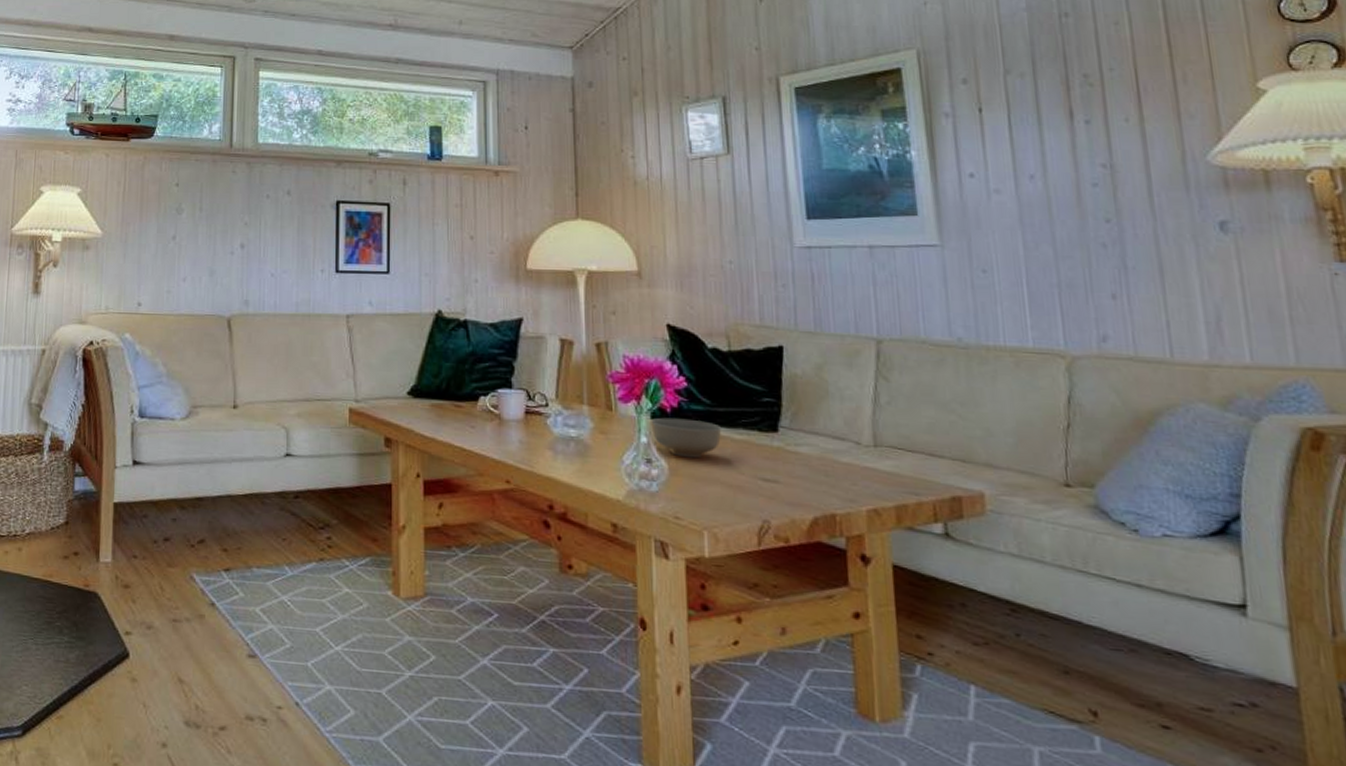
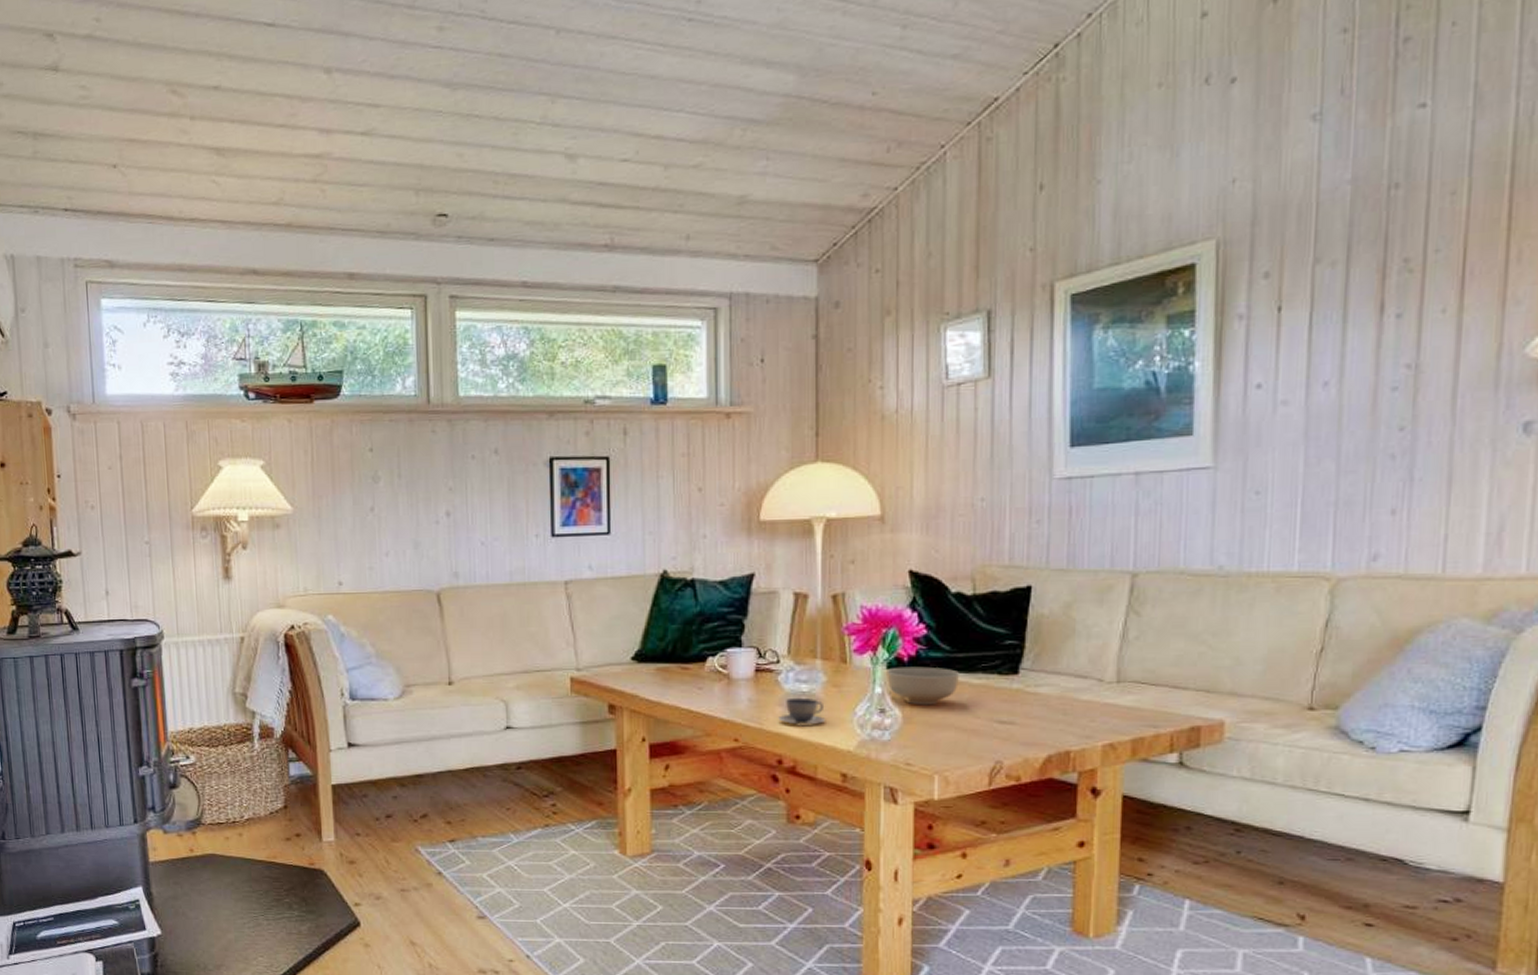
teacup: none [548,442,595,471] -> present [778,697,826,725]

